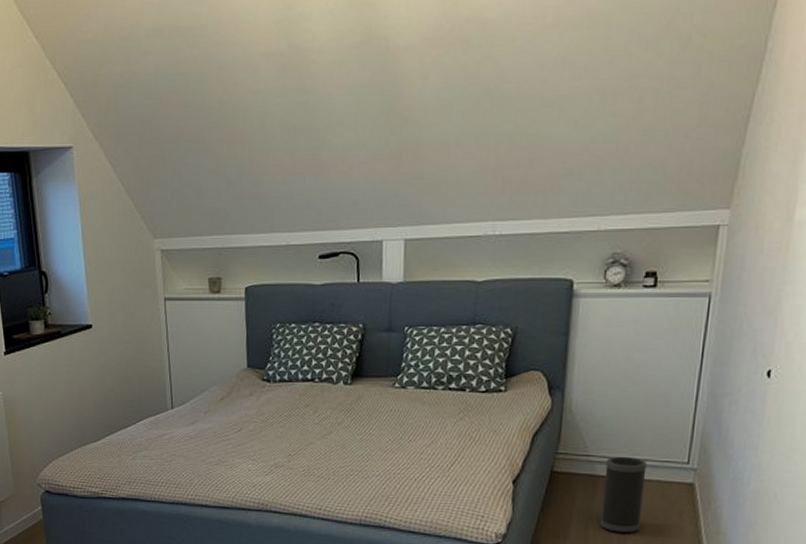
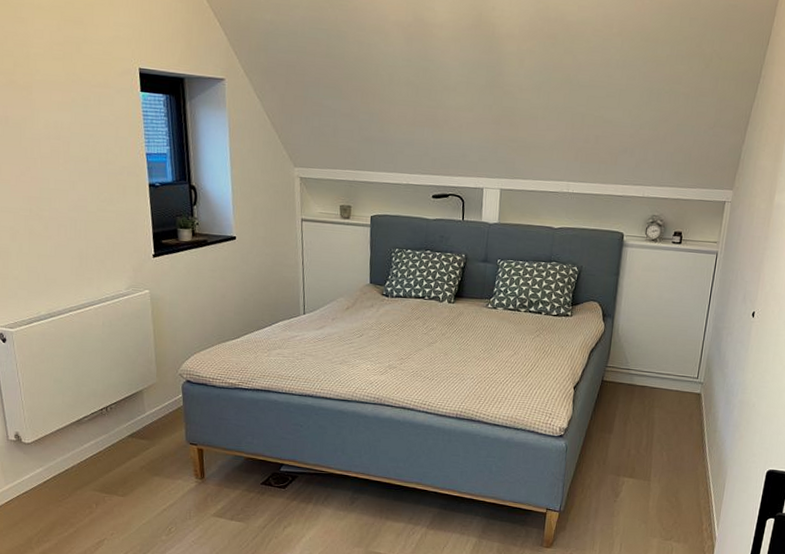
speaker: present [600,456,647,533] -> none [635,371,670,430]

